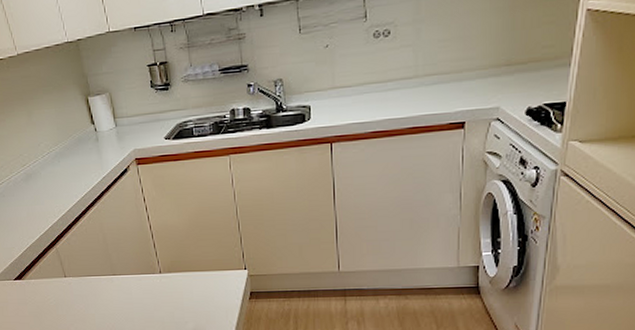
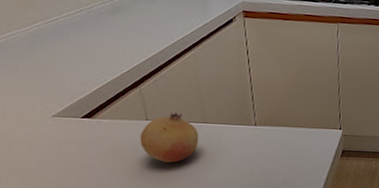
fruit: none [61,267,112,316] -> present [140,112,199,163]

